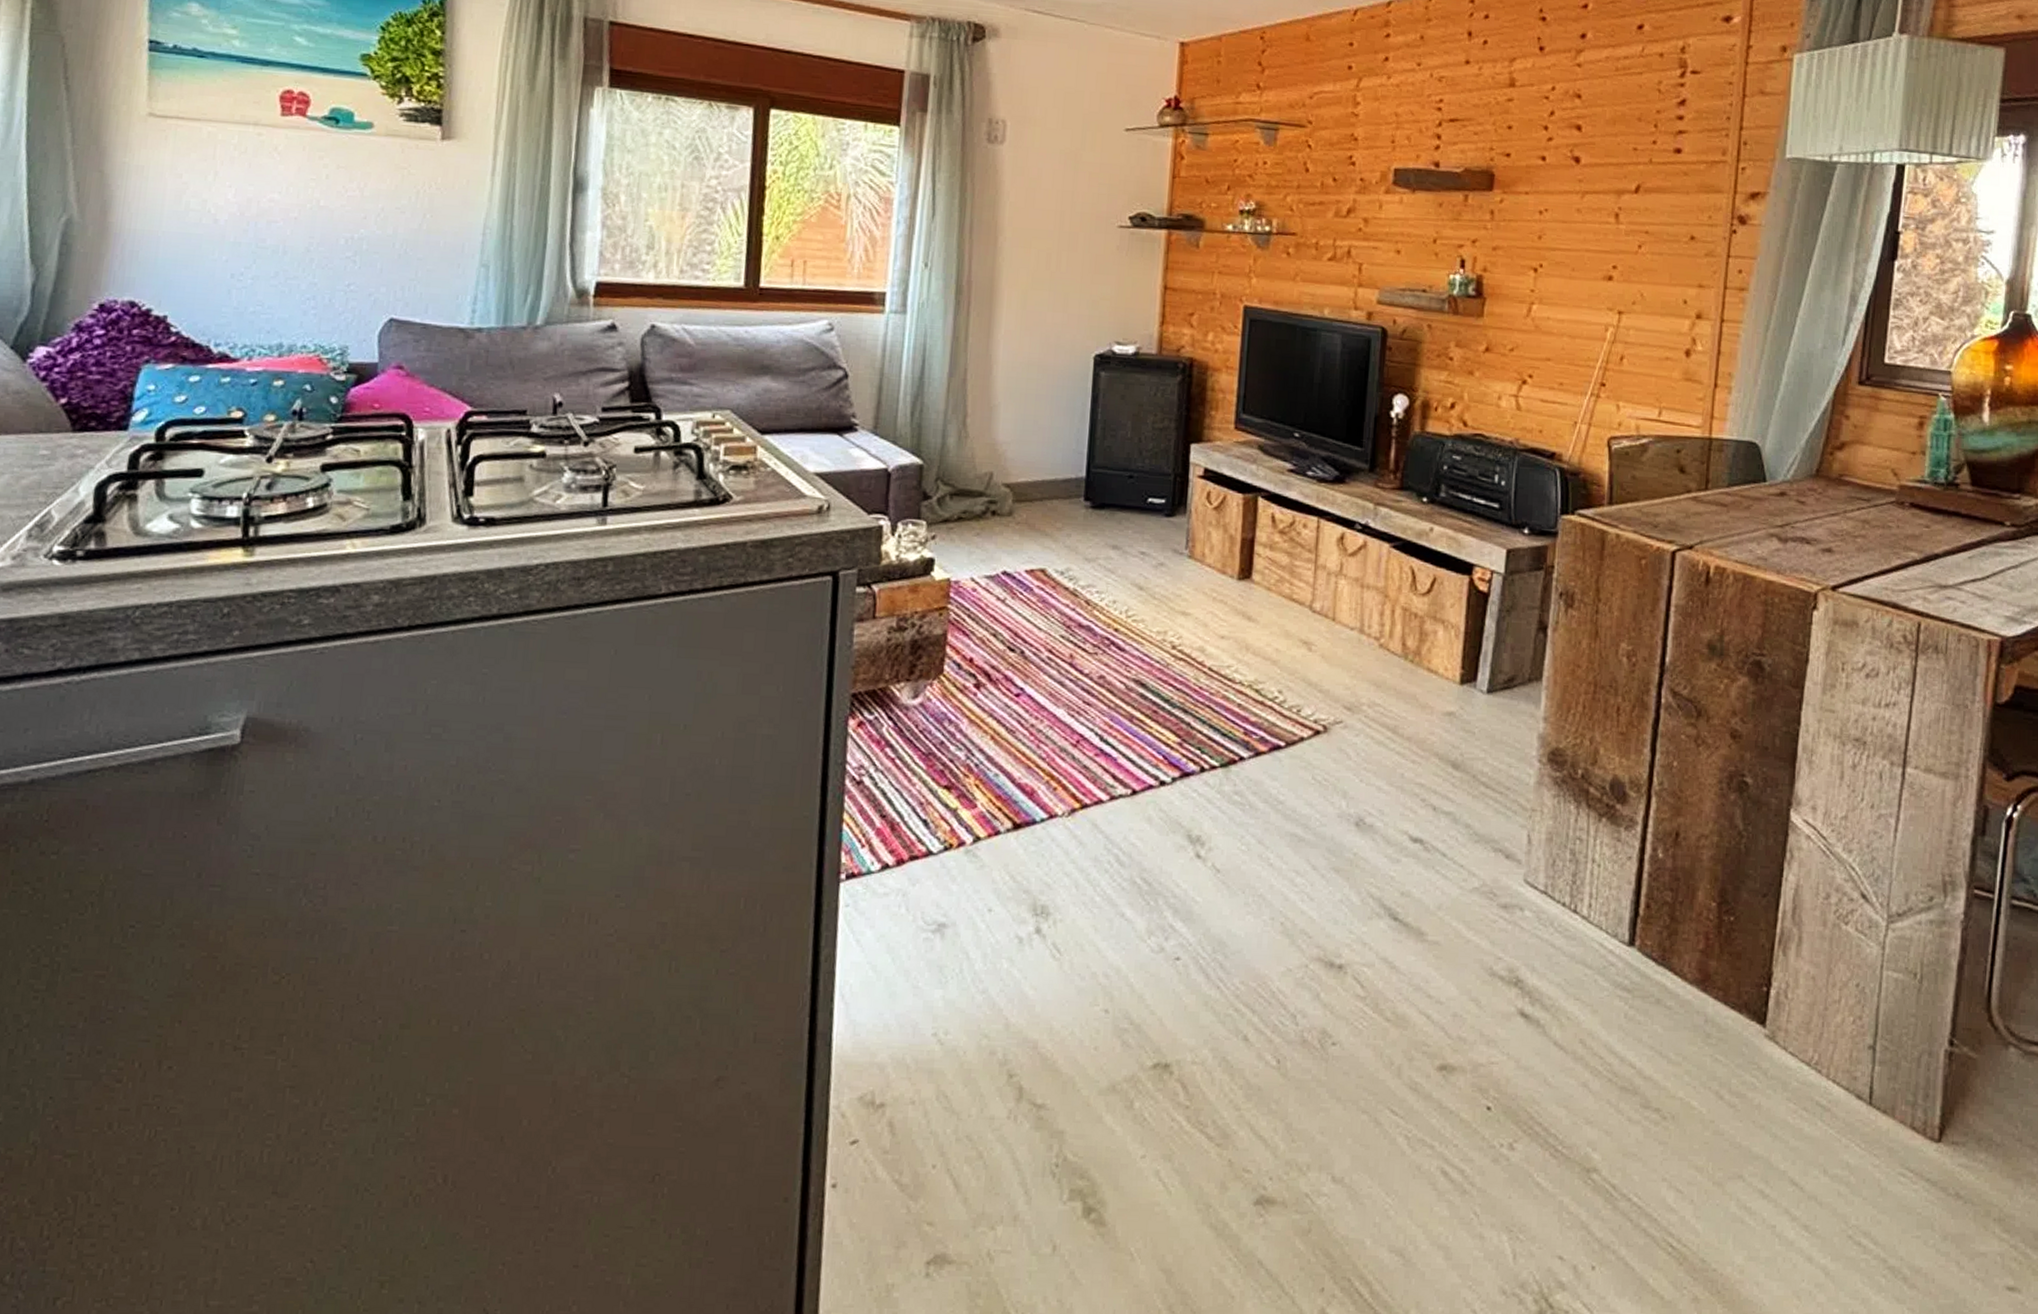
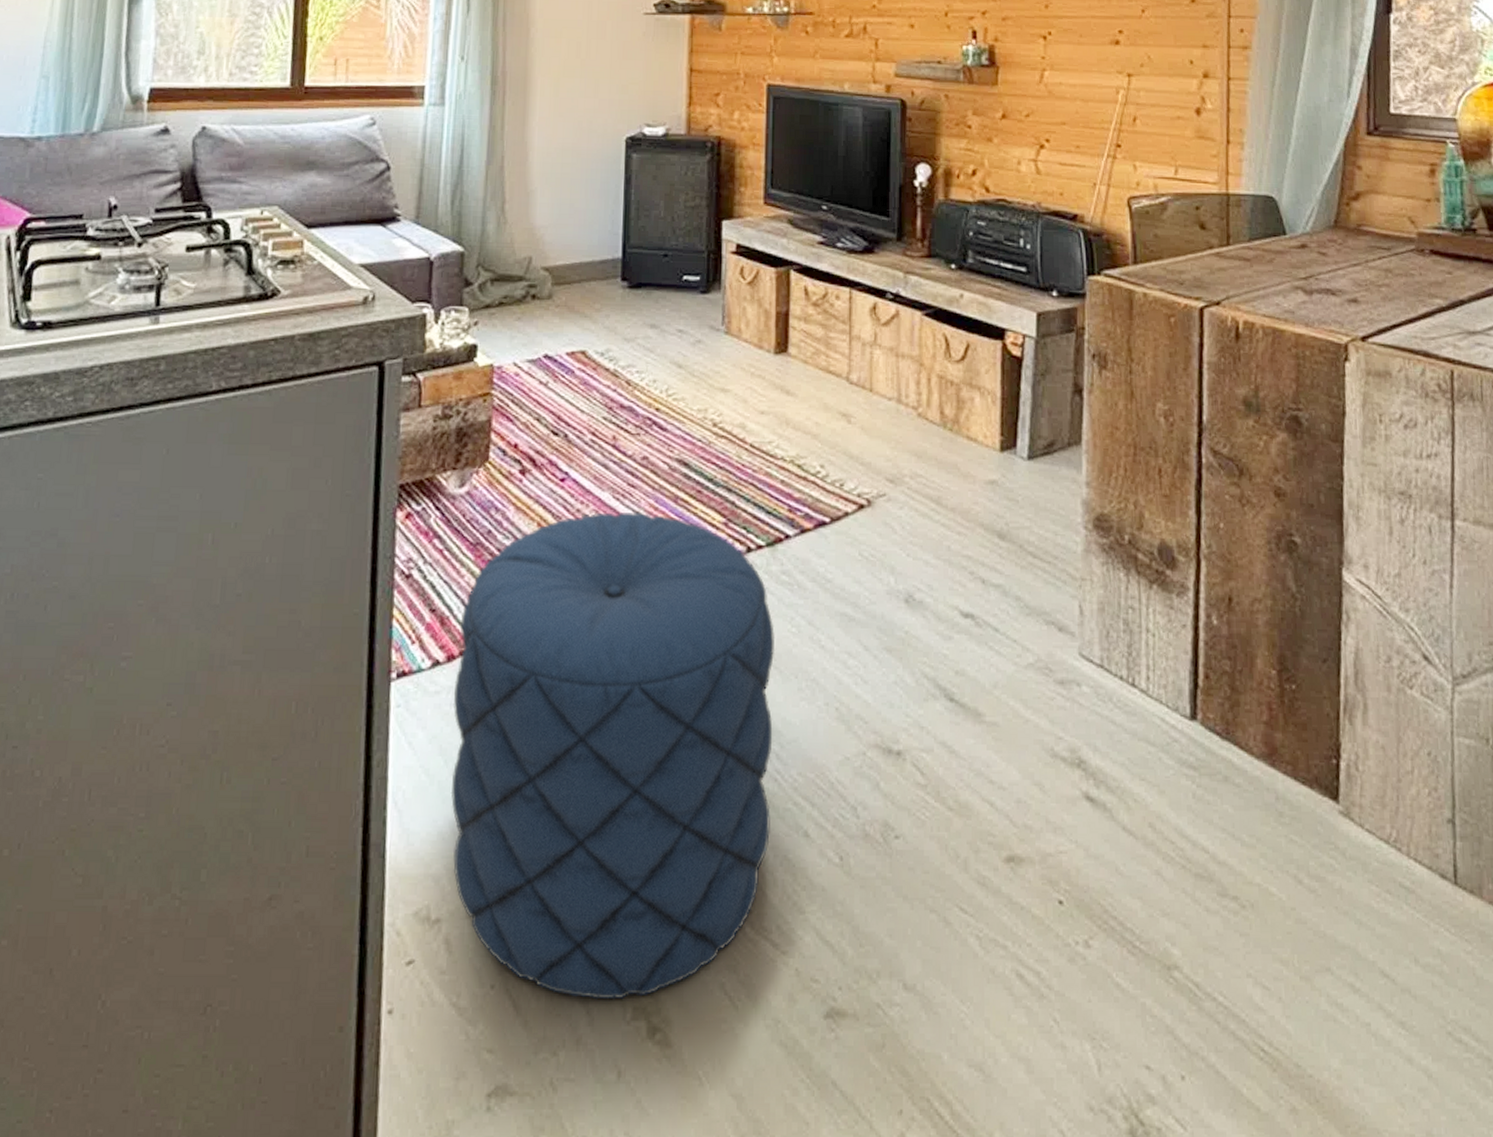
pouf: none [897,728,1224,1182] -> present [450,511,775,1000]

